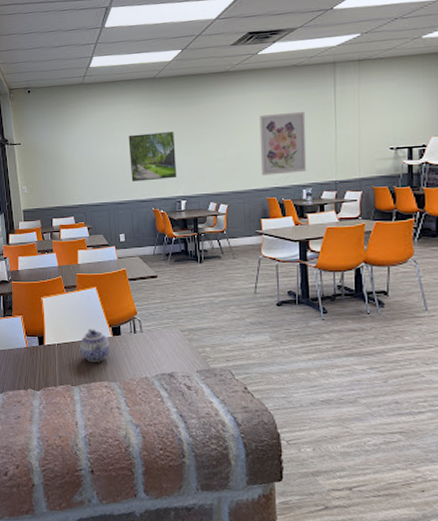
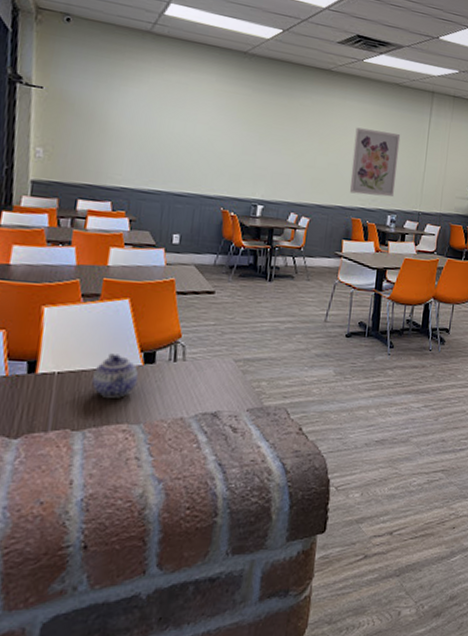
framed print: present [128,132,177,182] -> none [199,113,261,177]

